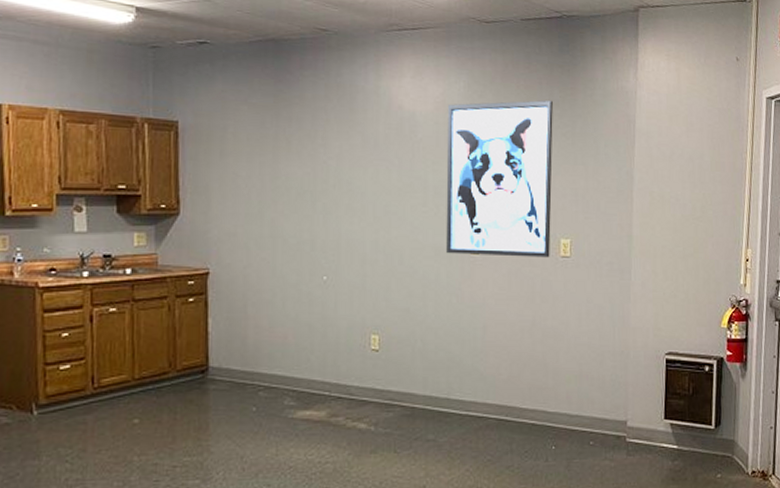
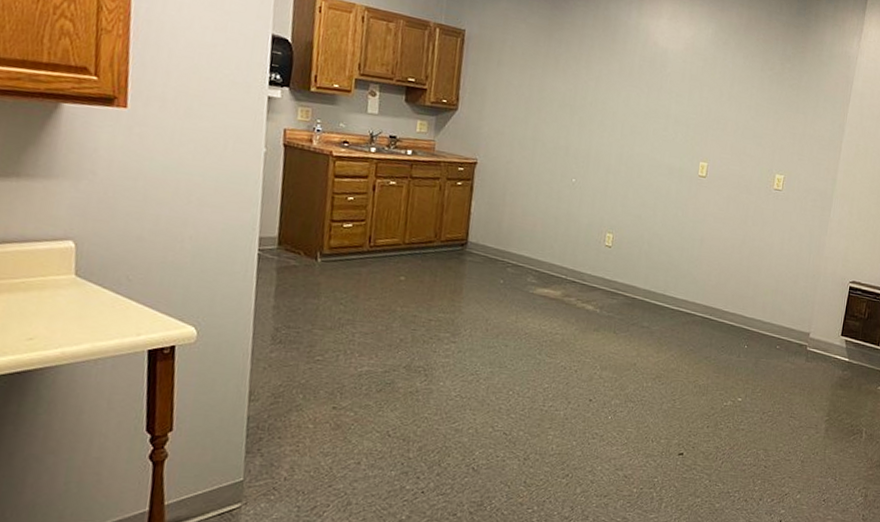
wall art: present [446,100,553,258] -> none [678,46,785,189]

